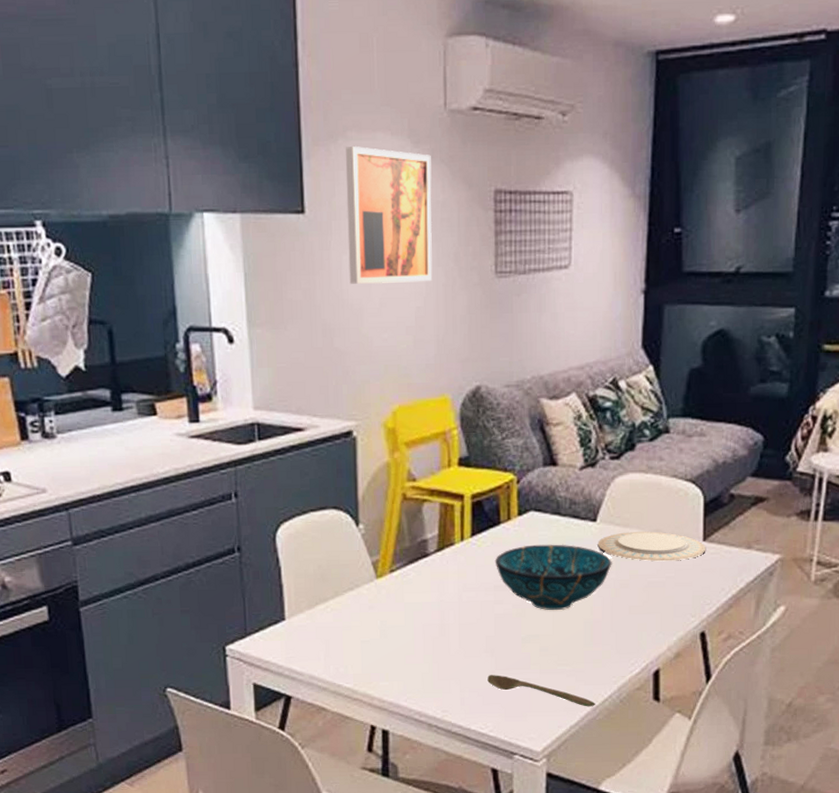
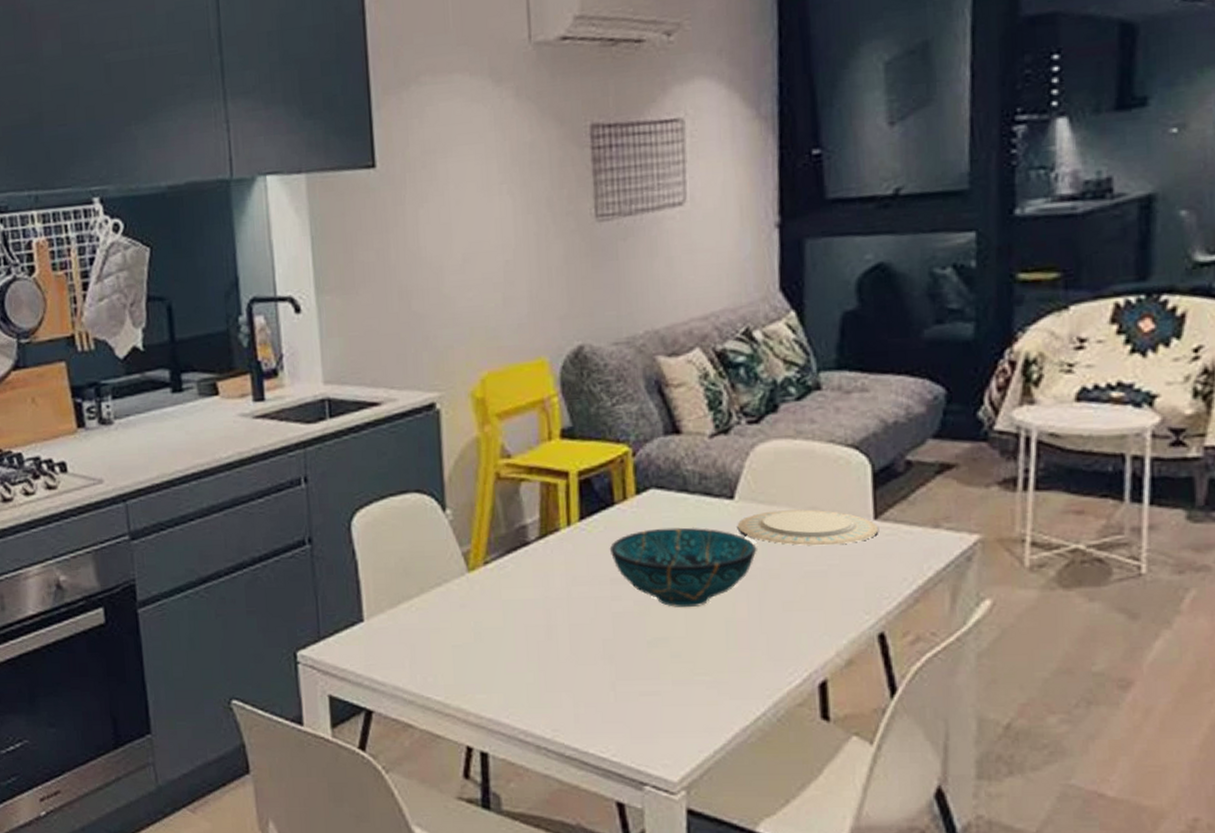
wall art: present [345,146,433,284] -> none [419,91,522,240]
spoon: present [487,675,595,707] -> none [606,686,745,727]

